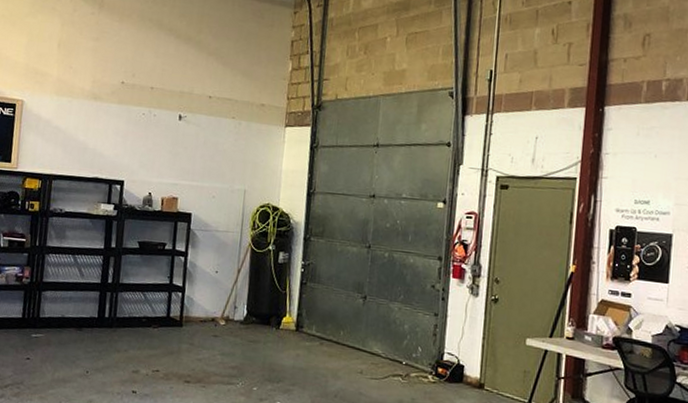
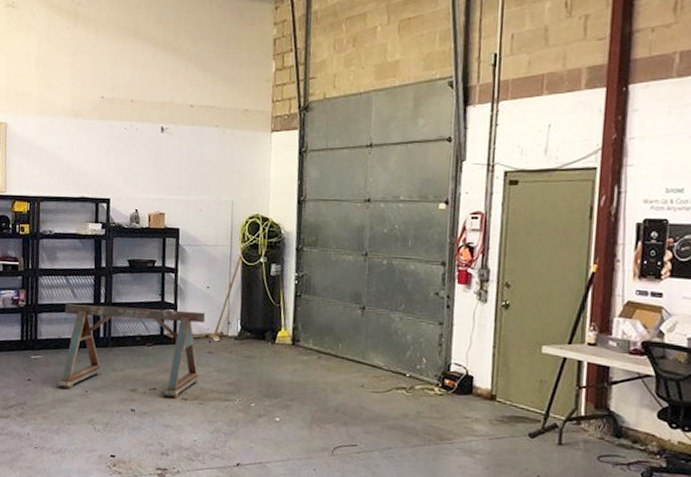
sawhorse: none [58,282,213,381] -> present [58,304,206,399]

